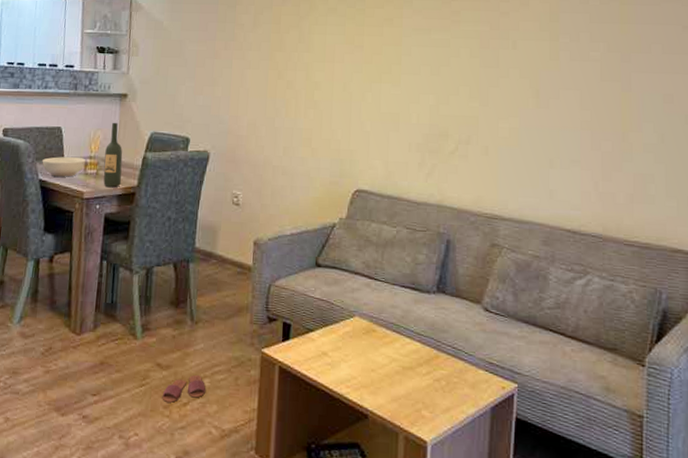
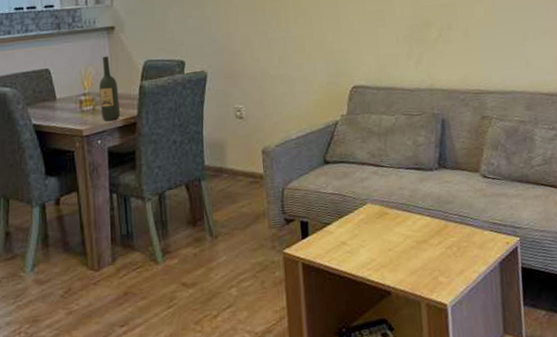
bowl: present [42,157,87,177] -> none [33,96,81,119]
slippers: present [162,374,206,403] -> none [191,286,234,318]

